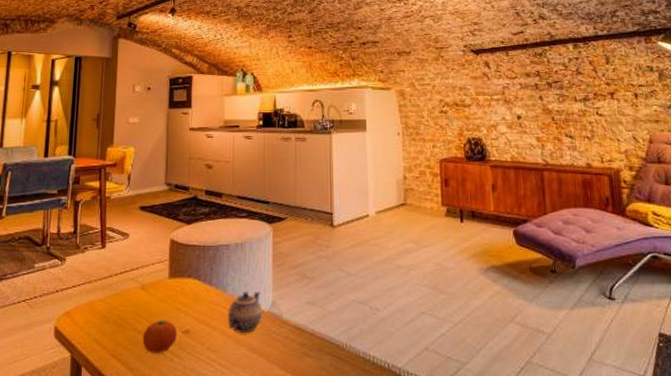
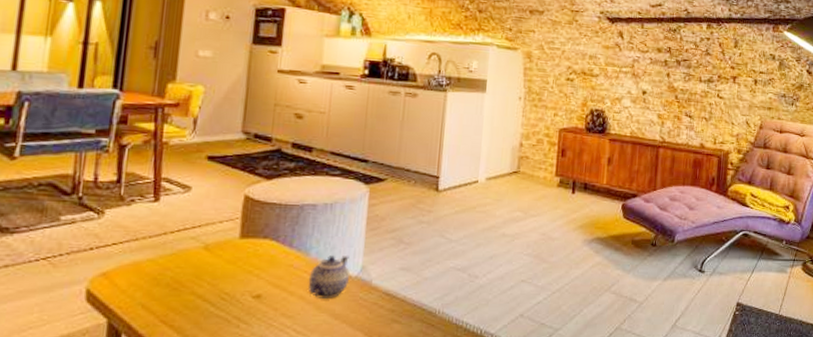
fruit: present [142,320,177,353] -> none [202,283,246,319]

